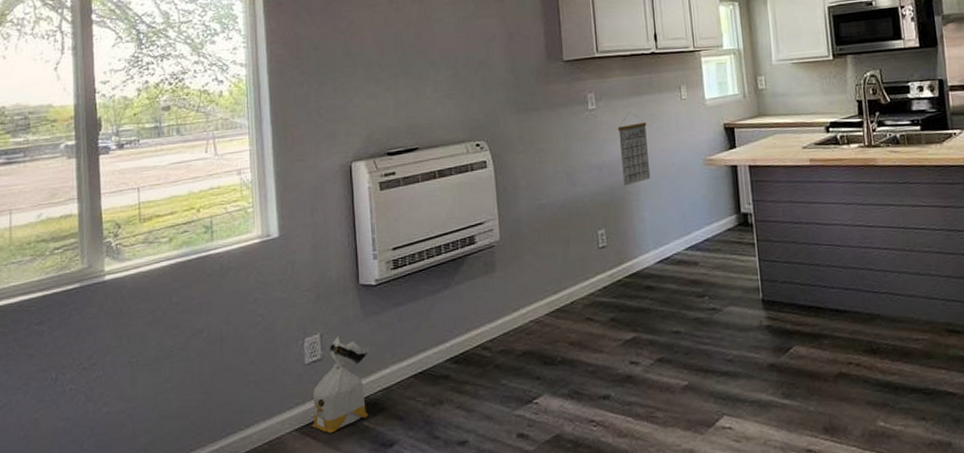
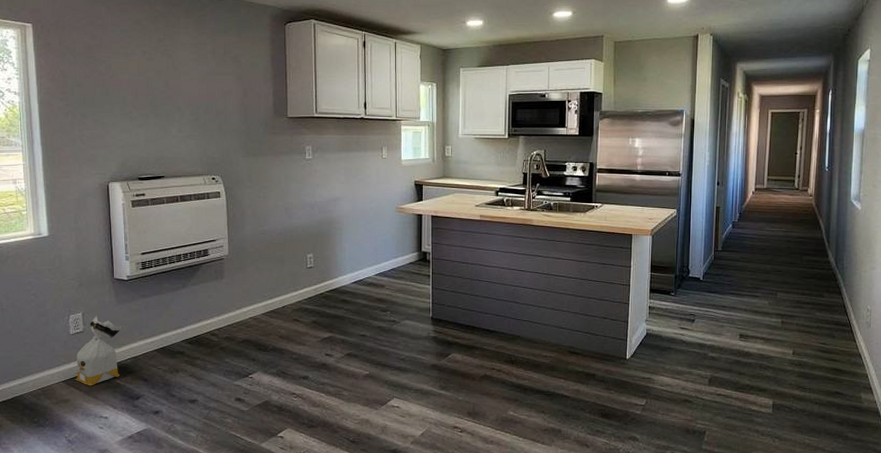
calendar: present [617,111,651,186] -> none [328,164,353,222]

